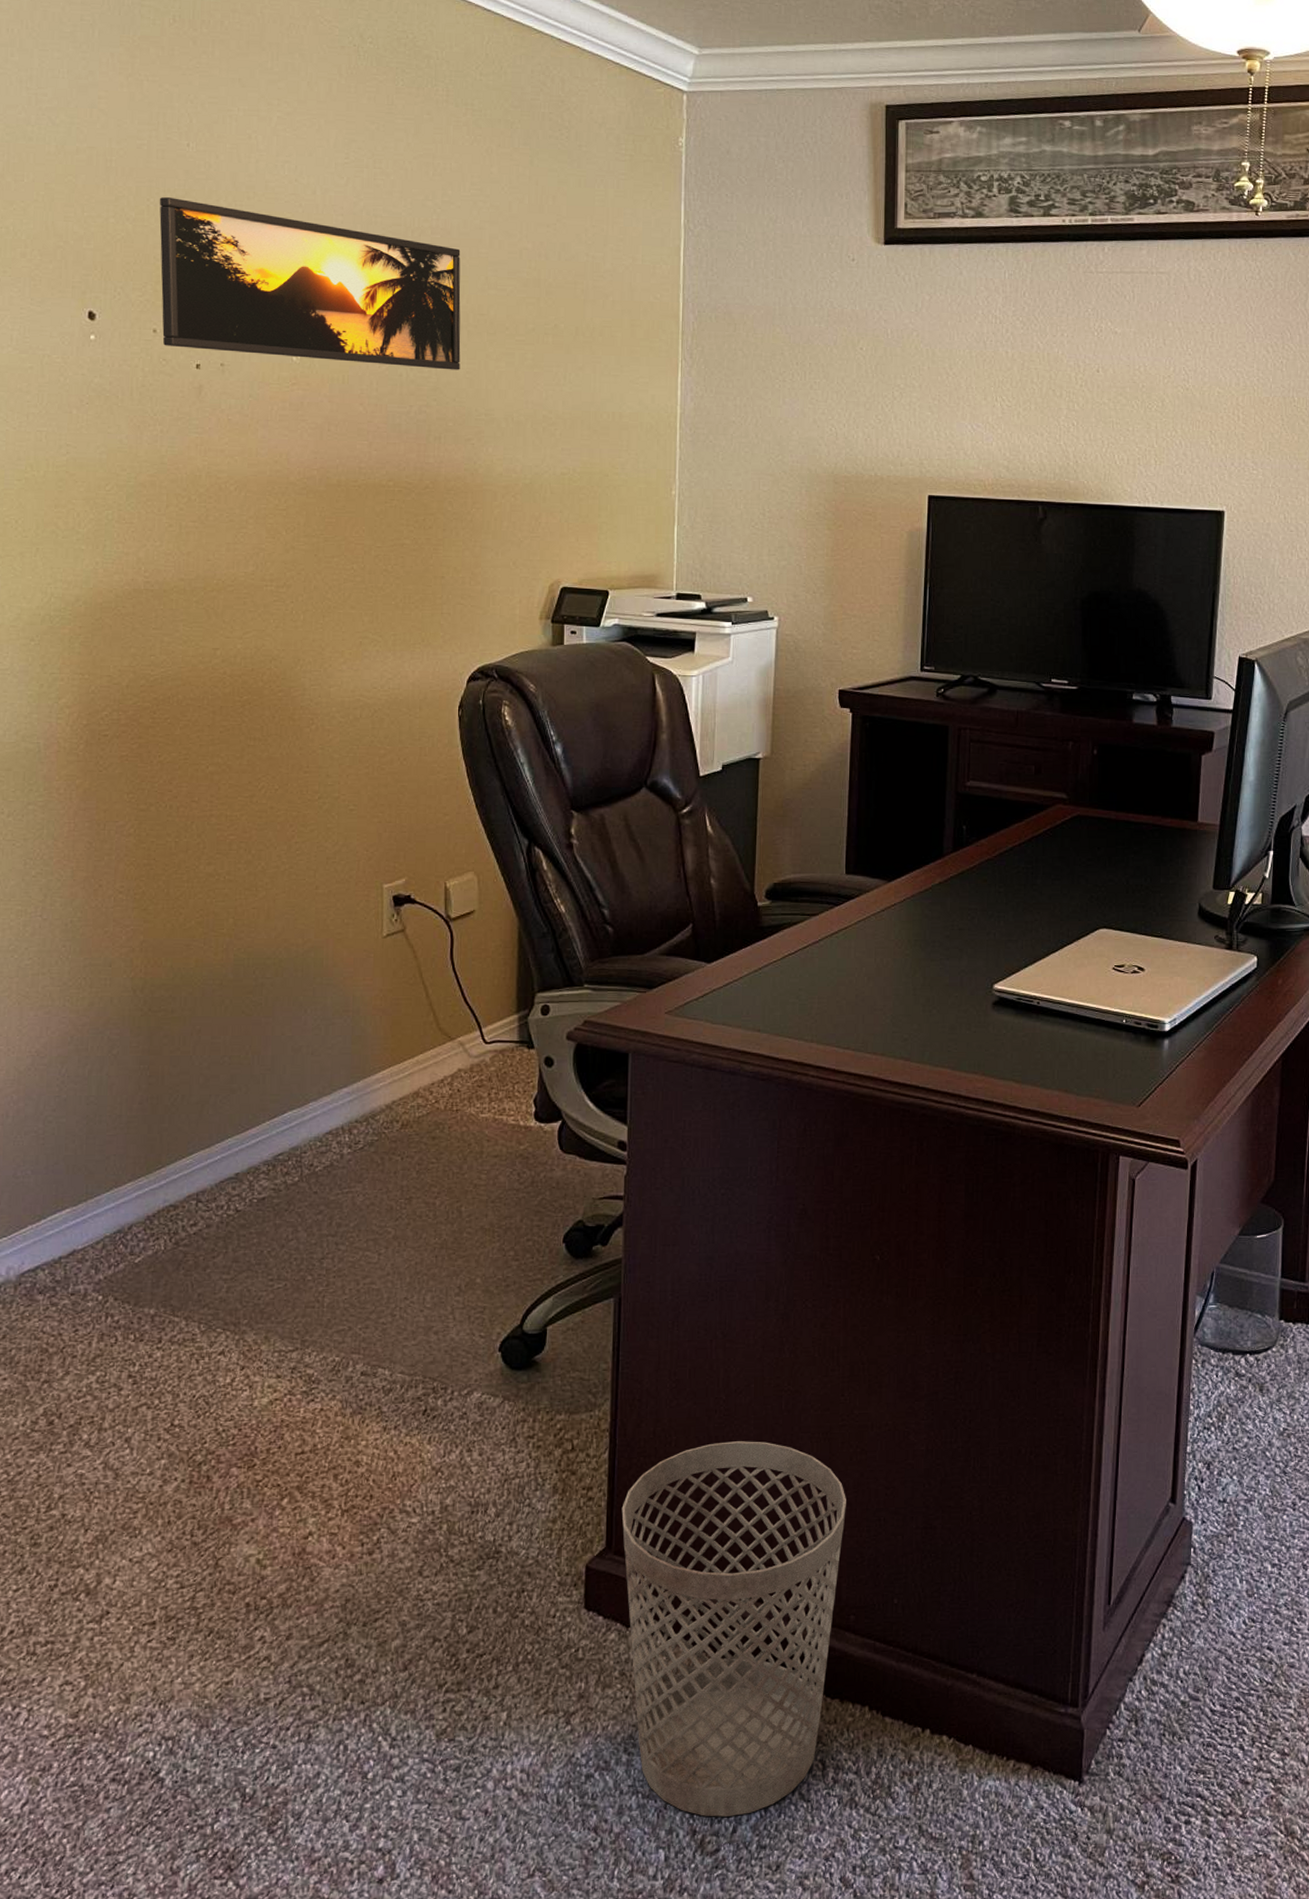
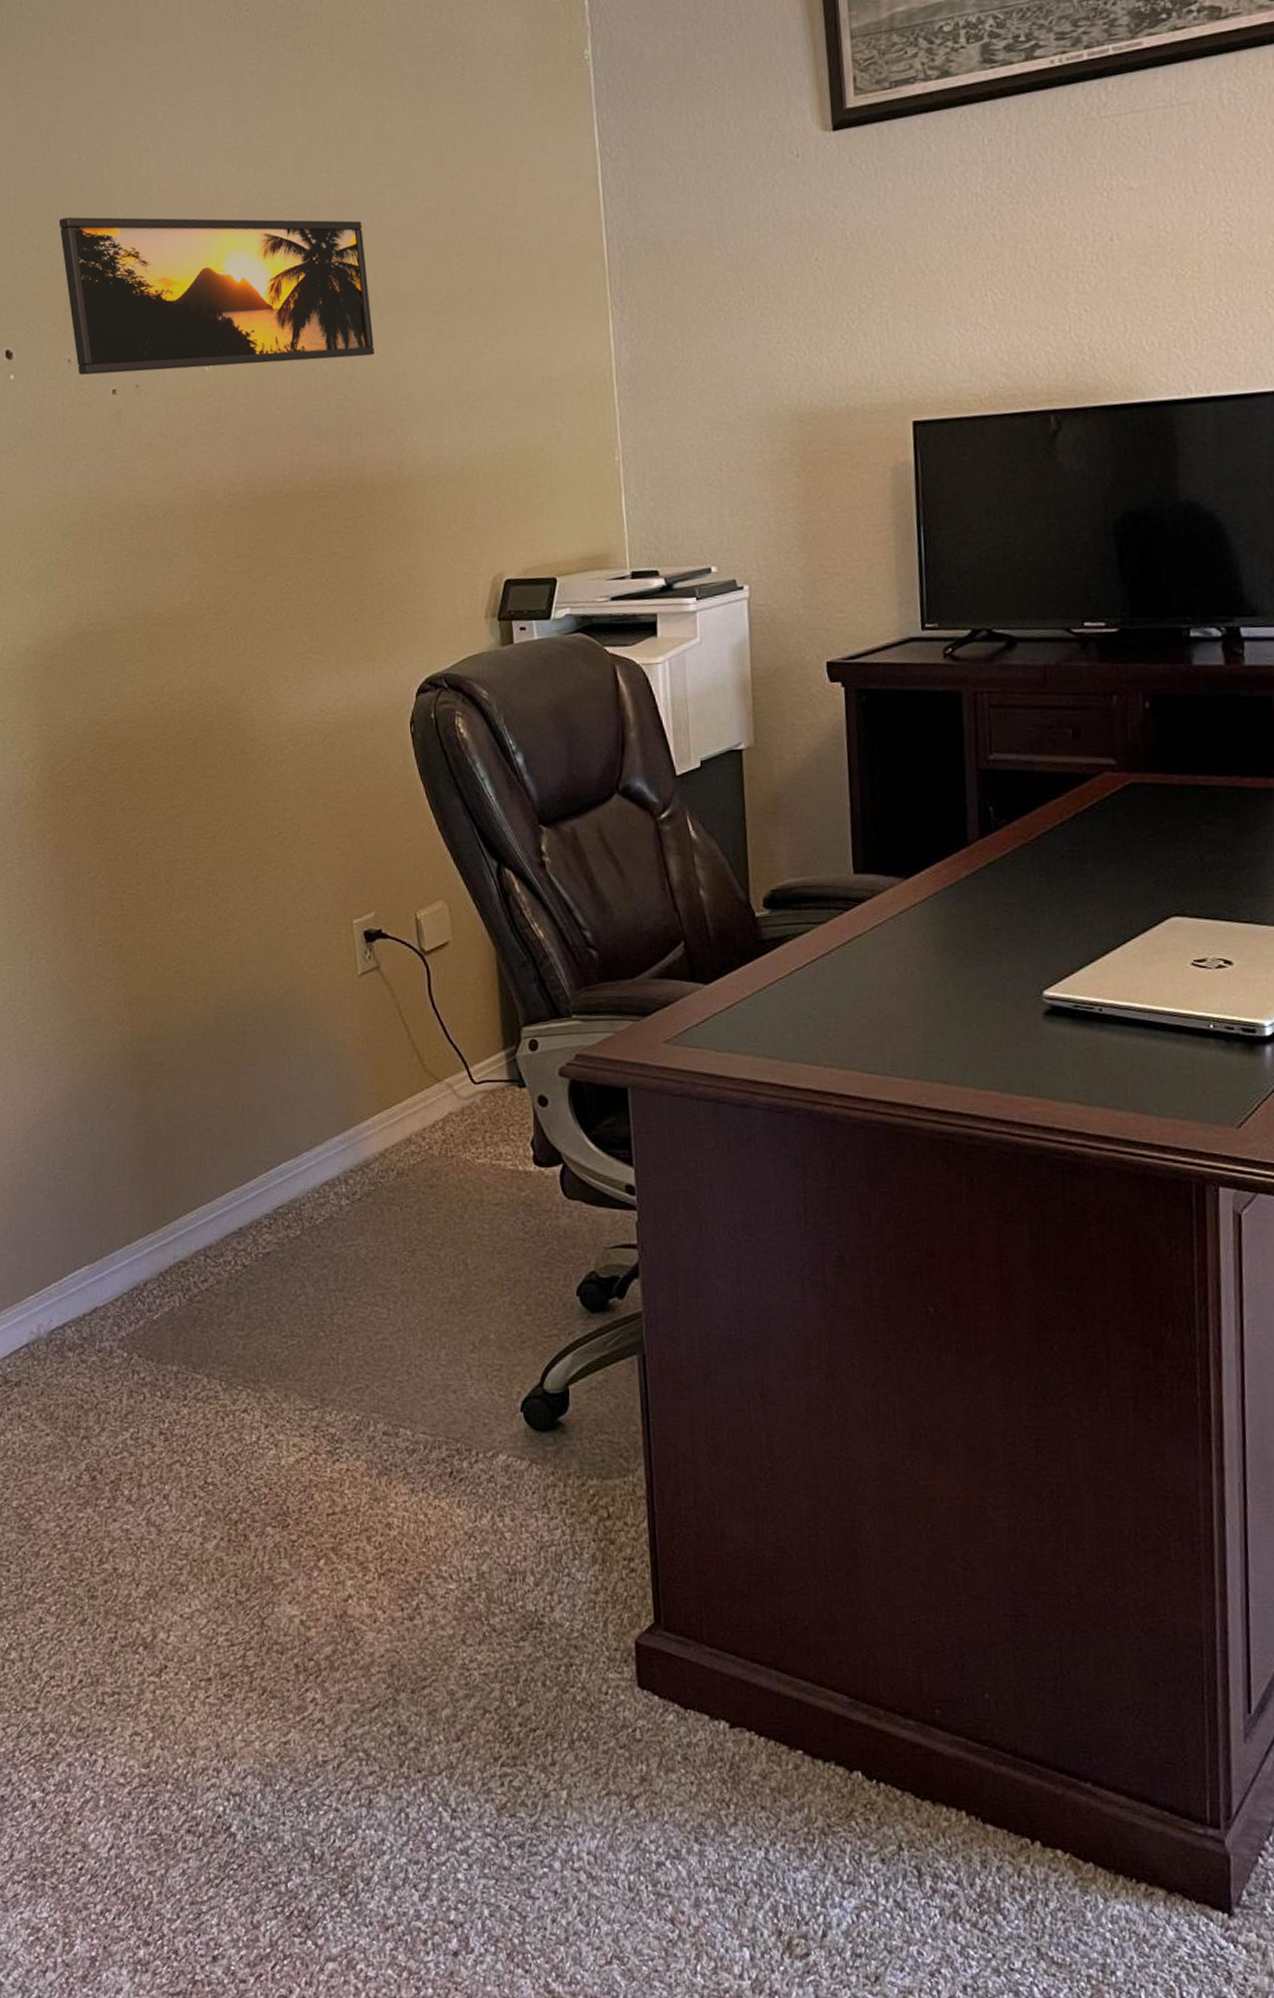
wastebasket: present [621,1441,846,1817] -> none [667,1513,920,1919]

